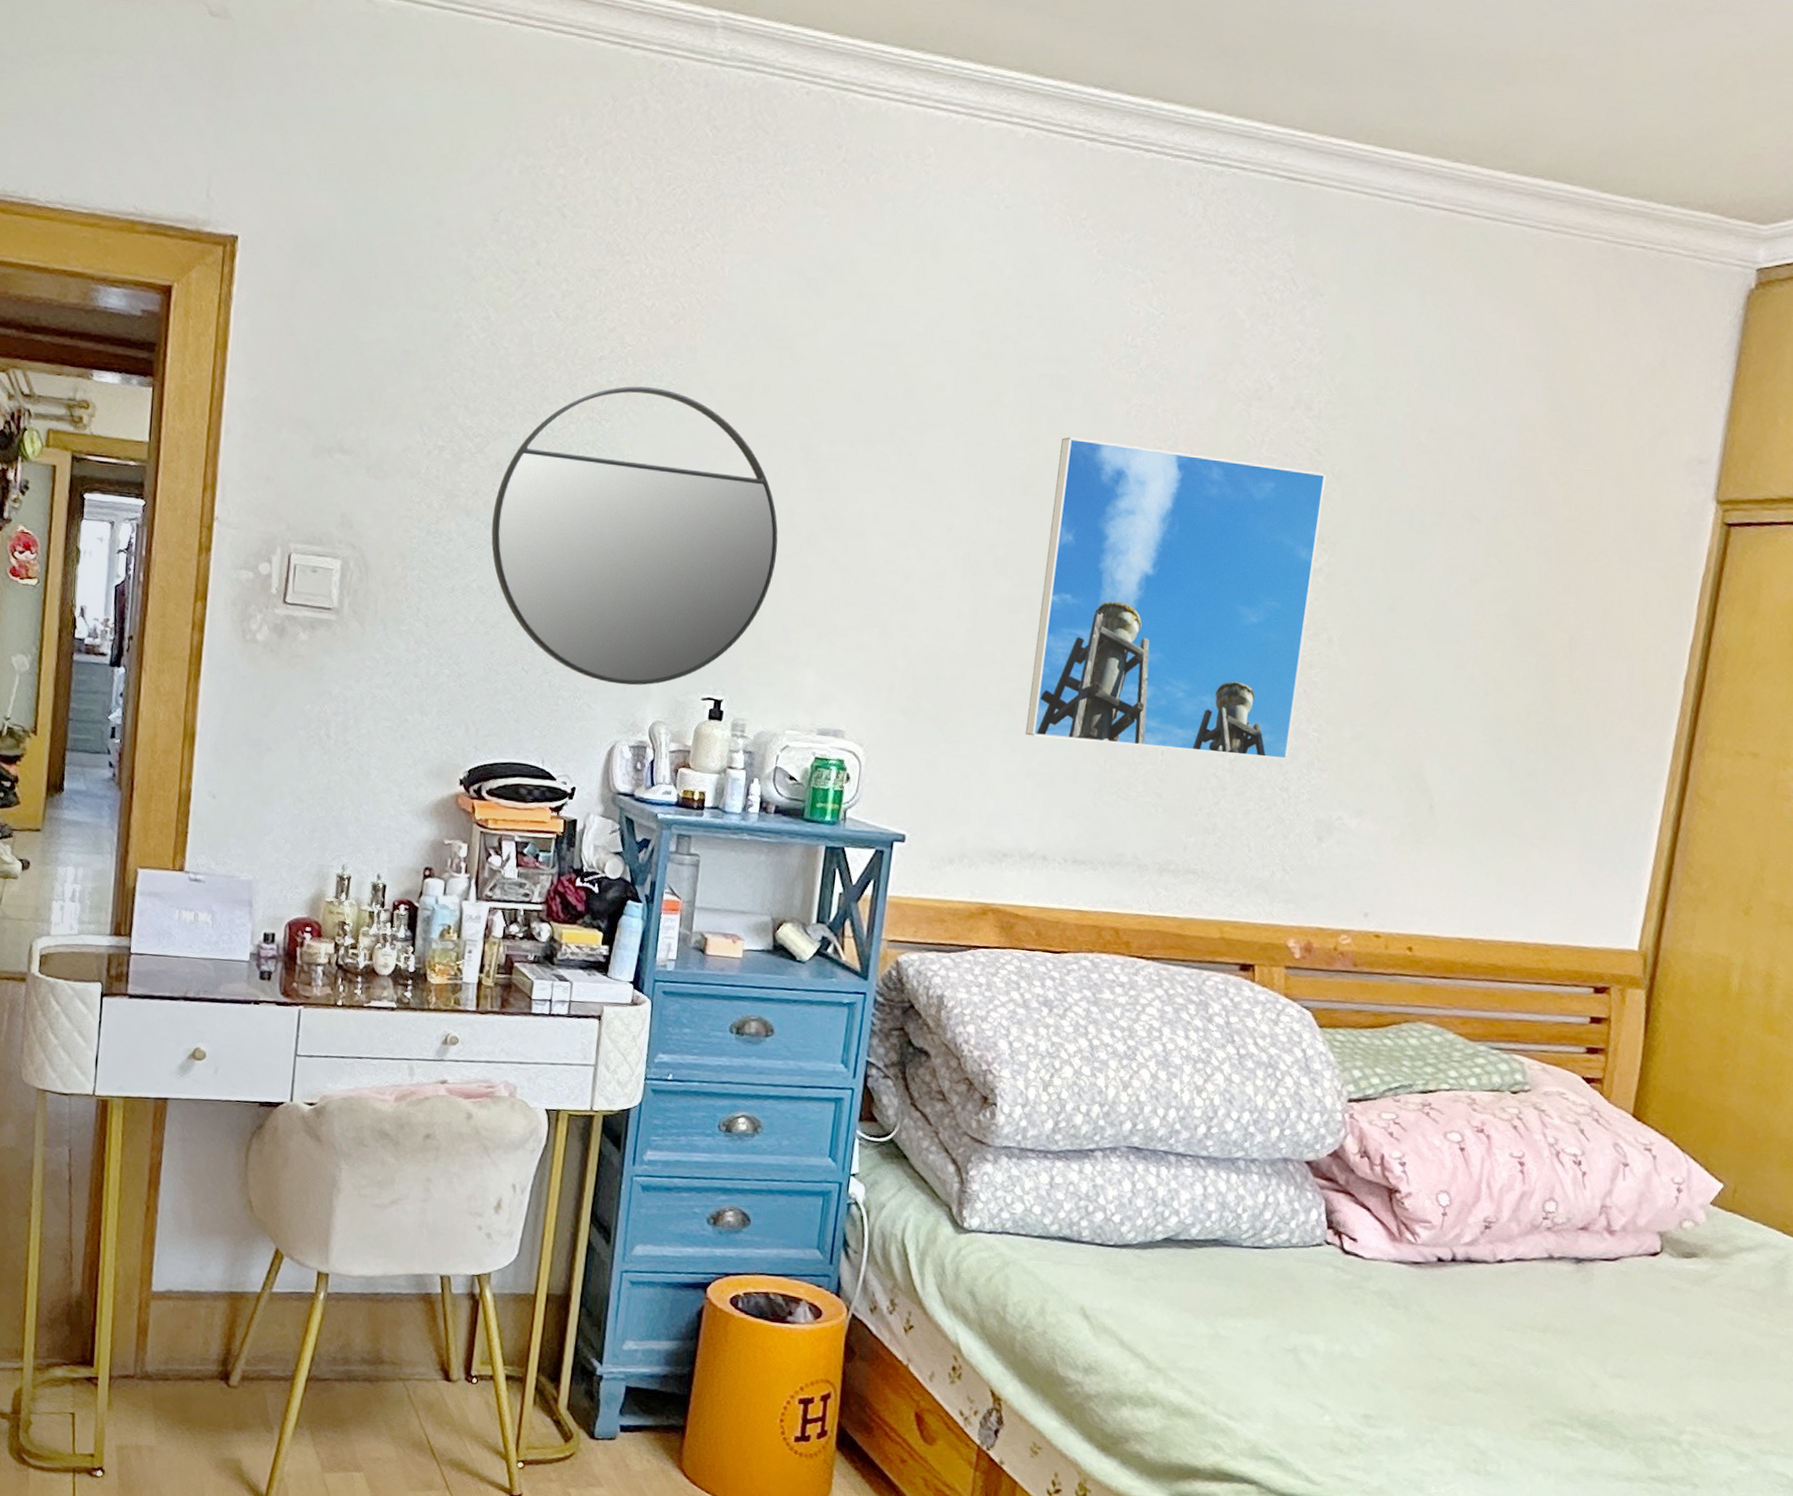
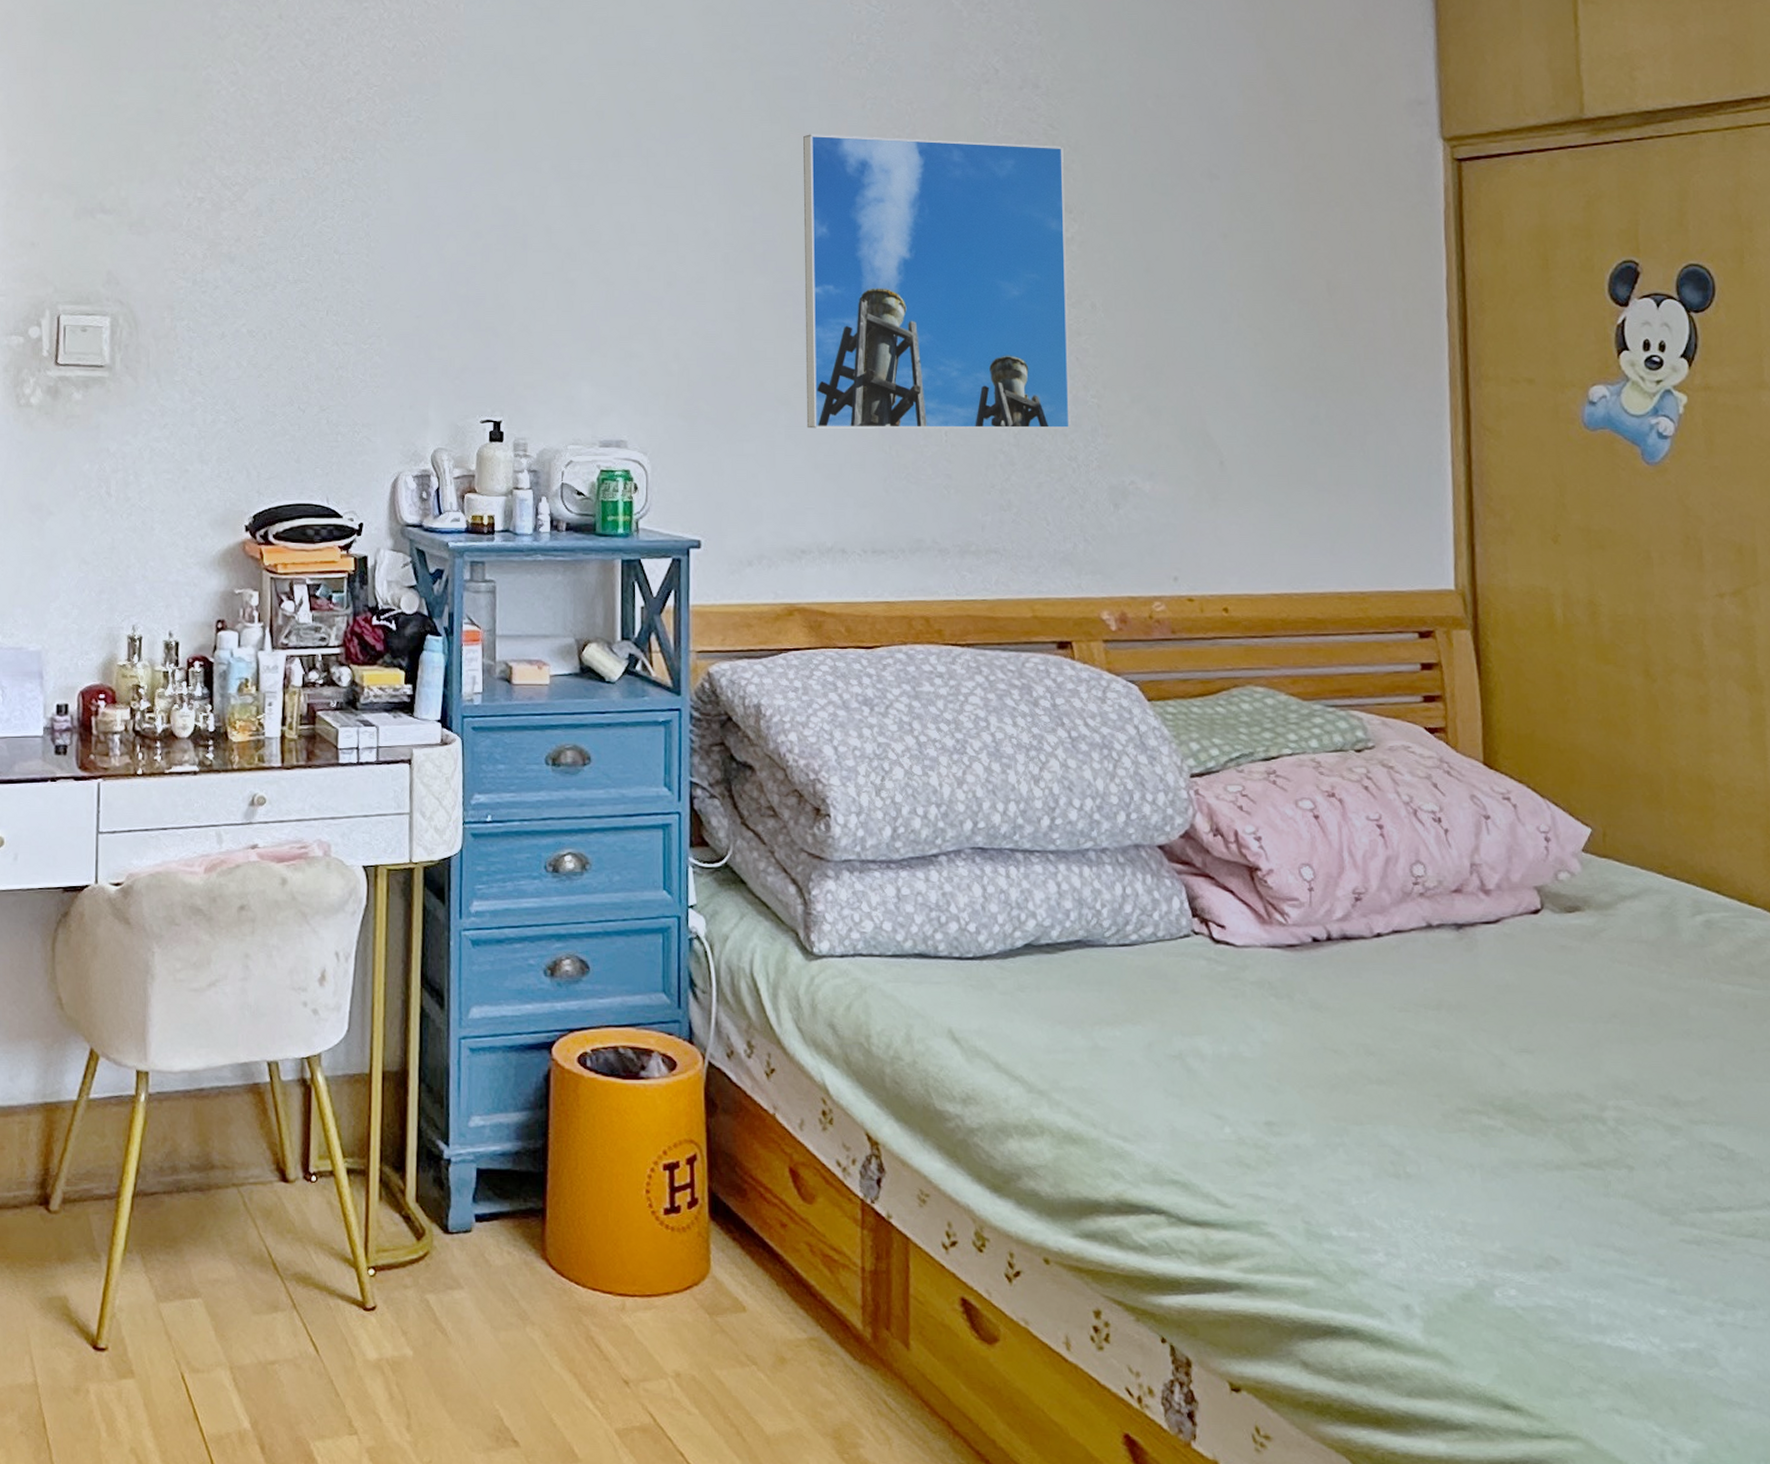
home mirror: present [491,386,778,686] -> none [257,124,540,415]

